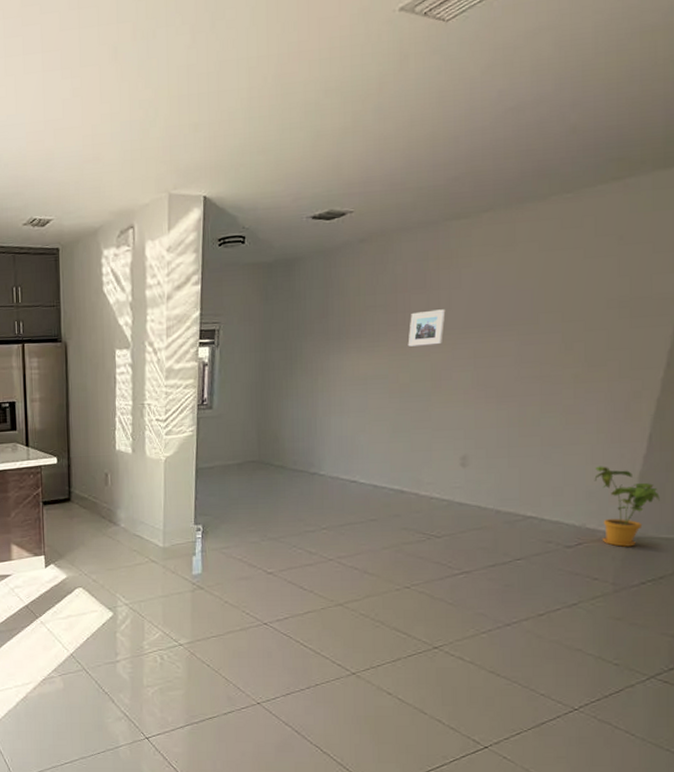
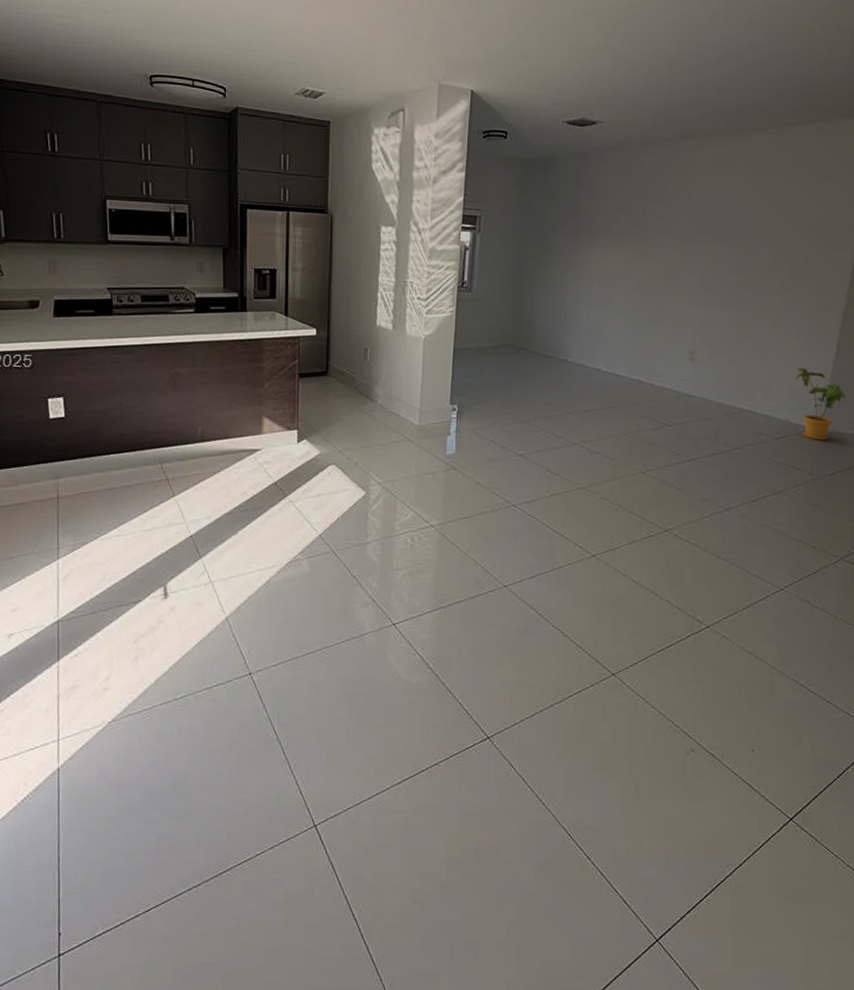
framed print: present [407,309,446,347] -> none [646,217,678,249]

